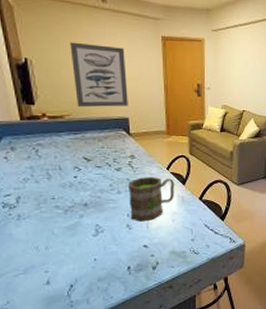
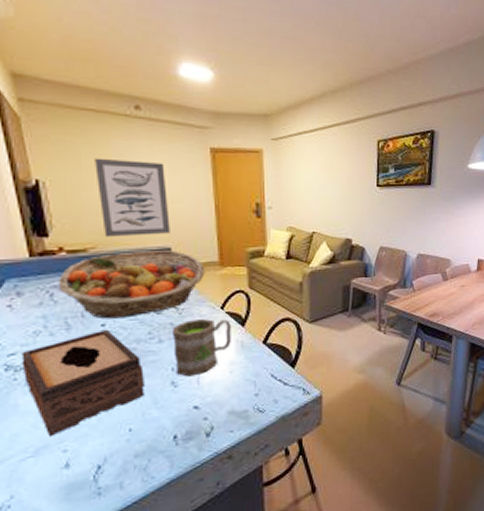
tissue box: none [14,180,106,260] -> present [21,329,145,437]
fruit basket: none [41,119,155,172] -> present [57,250,205,319]

